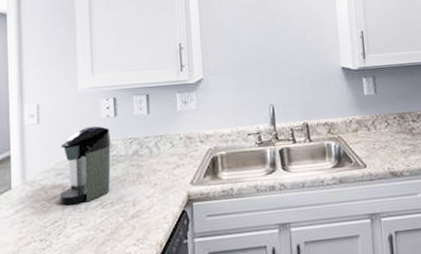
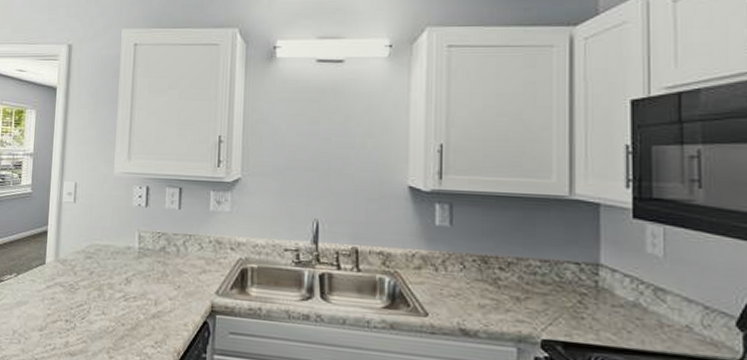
coffee maker: present [59,125,111,206] -> none [86,213,140,292]

